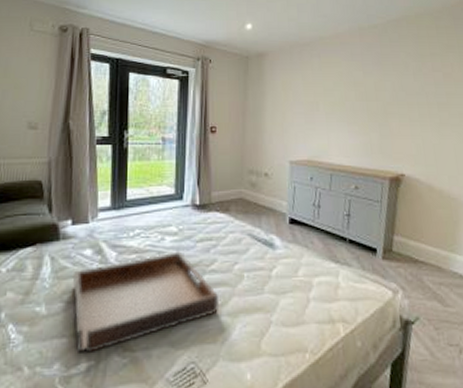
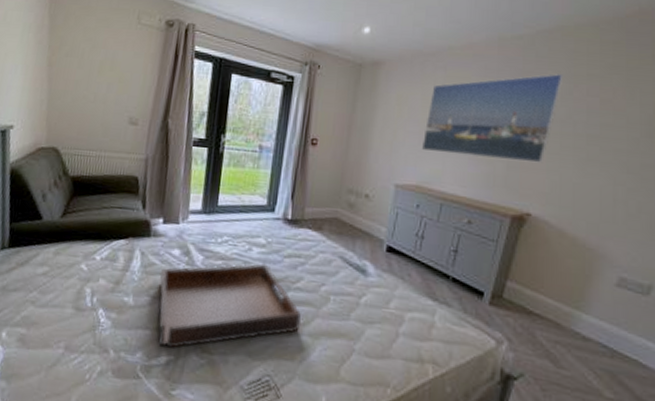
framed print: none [308,55,413,130] -> present [422,74,564,163]

